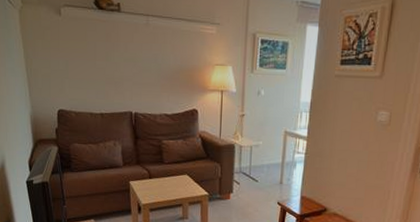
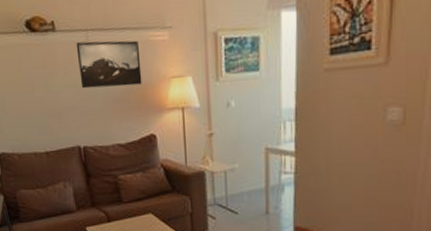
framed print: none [137,25,191,67] -> present [76,40,142,89]

